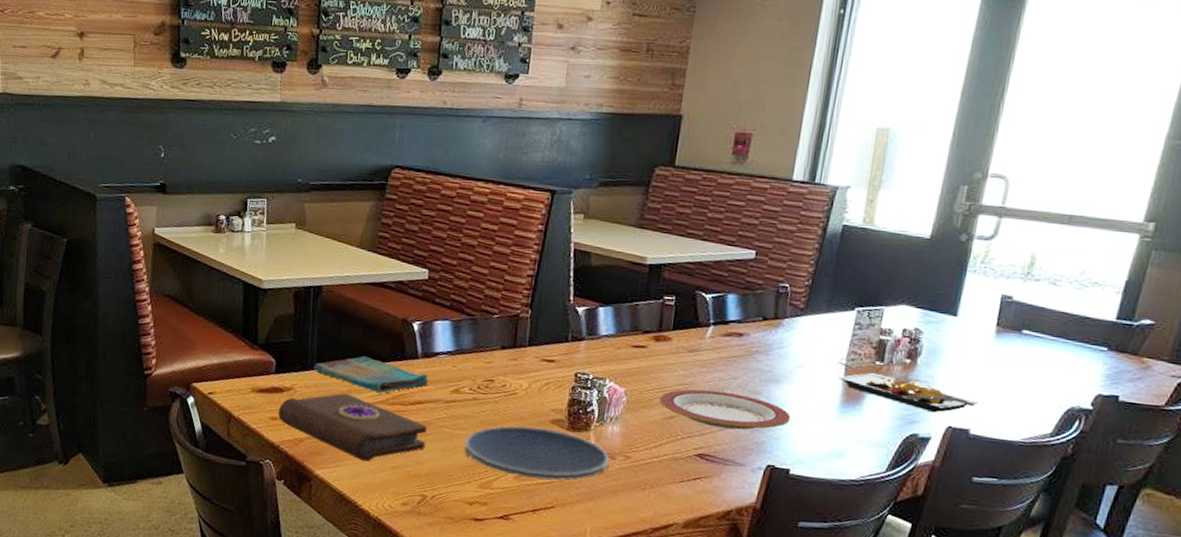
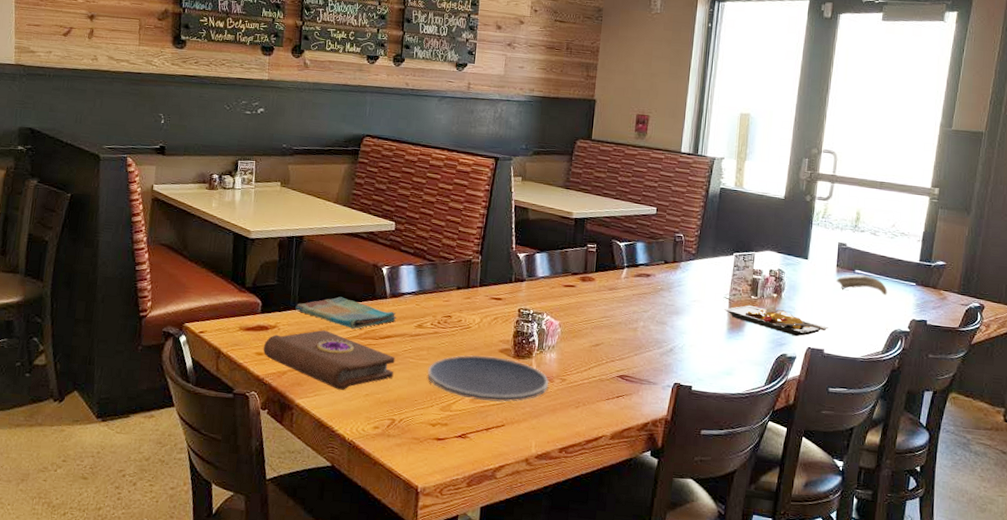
plate: present [659,389,791,430] -> none [587,321,690,354]
animal claw: none [994,335,1066,363] -> present [836,274,888,296]

